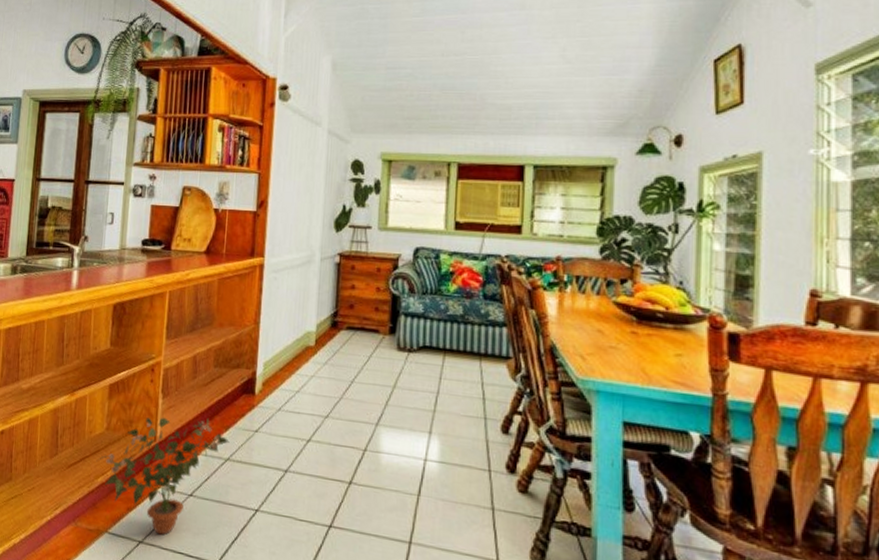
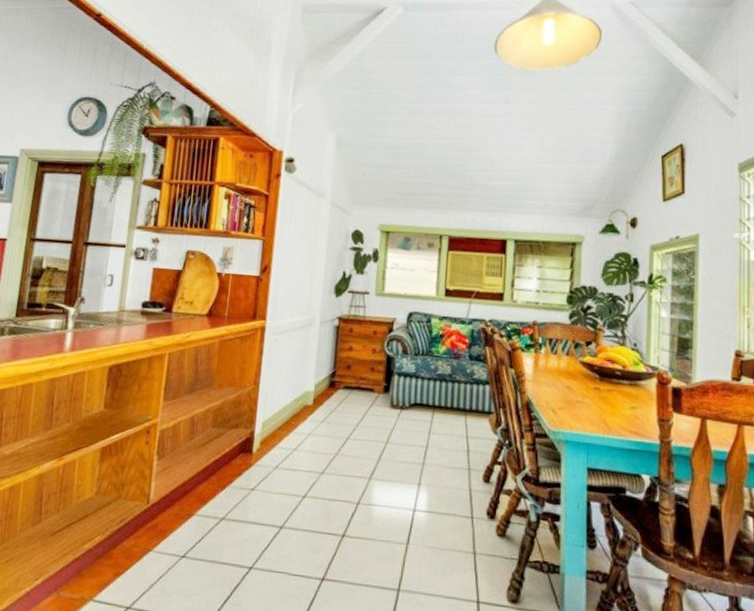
potted plant: present [96,417,230,535] -> none [83,478,225,599]

